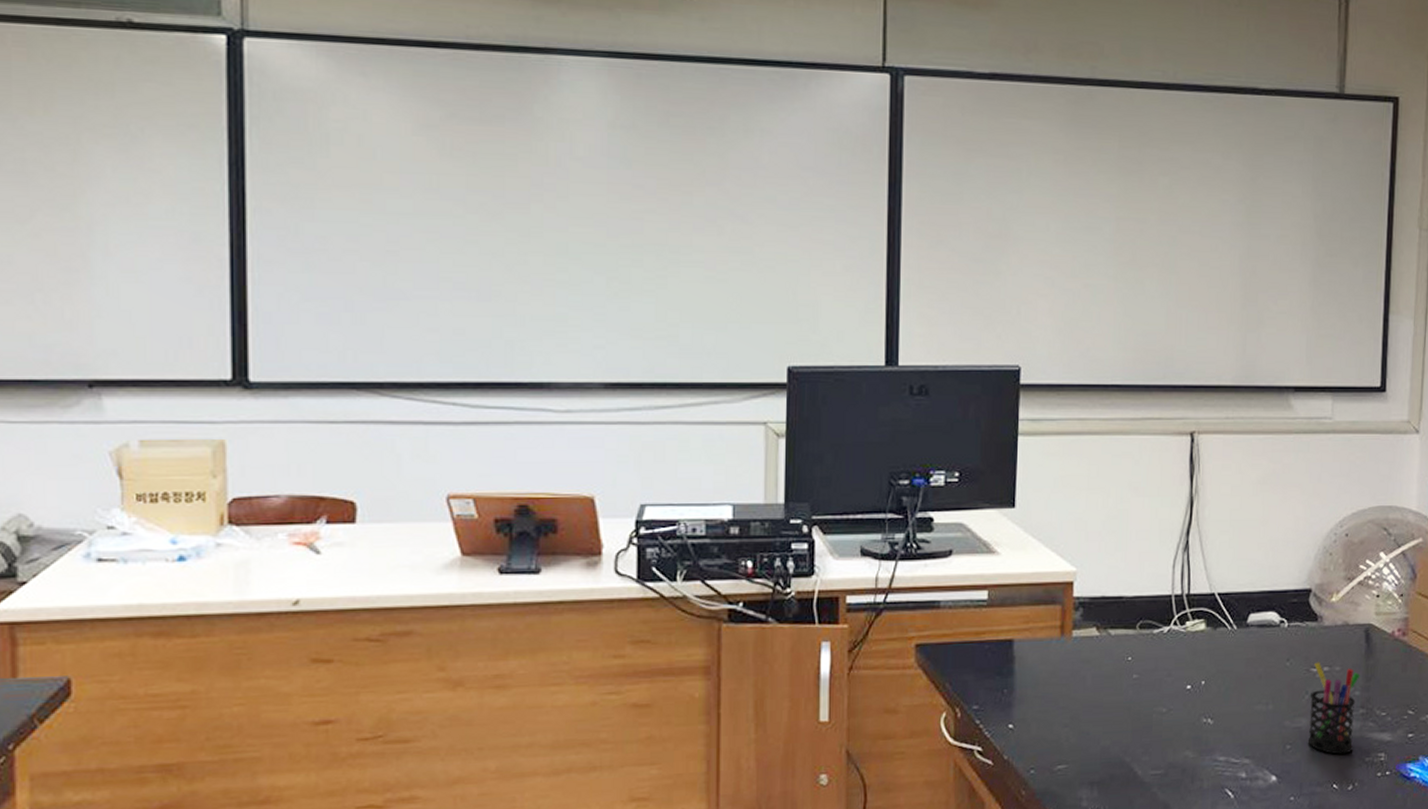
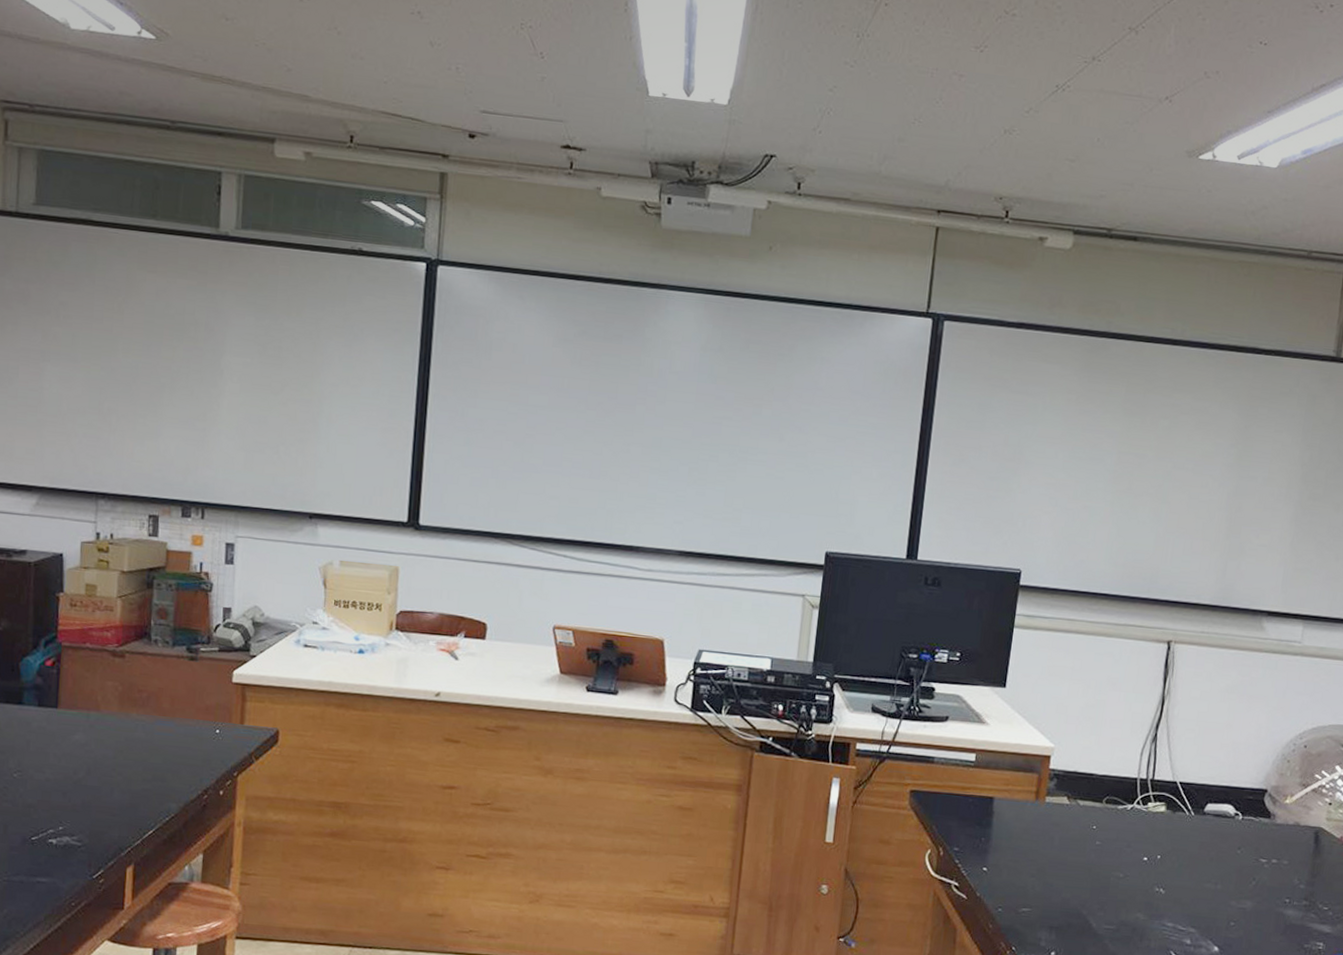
pen holder: present [1307,662,1360,755] -> none [1251,854,1307,938]

